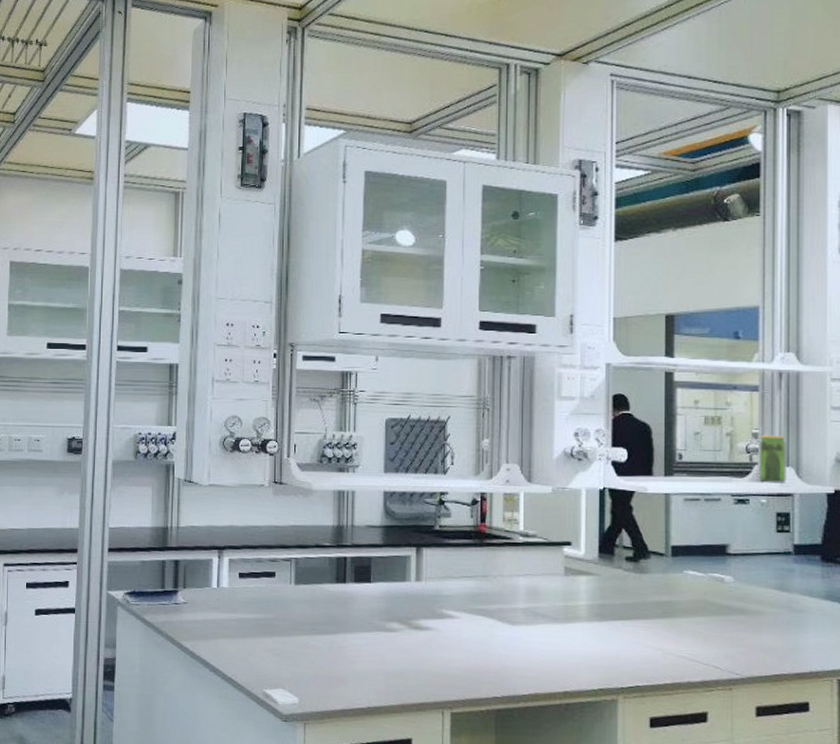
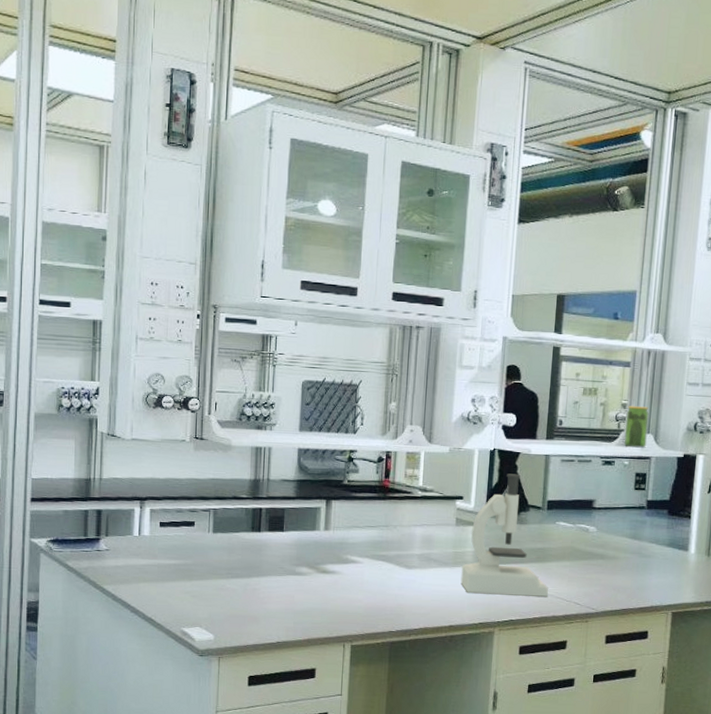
microscope: none [574,515,680,659] -> present [460,473,548,597]

